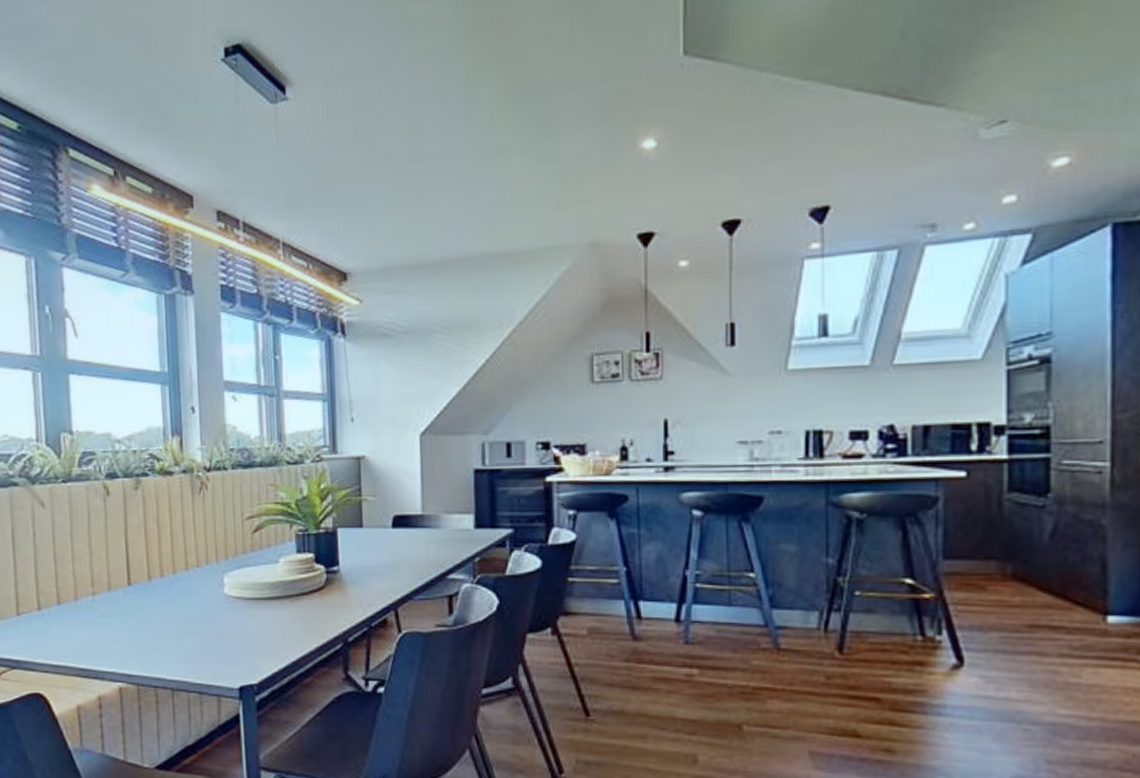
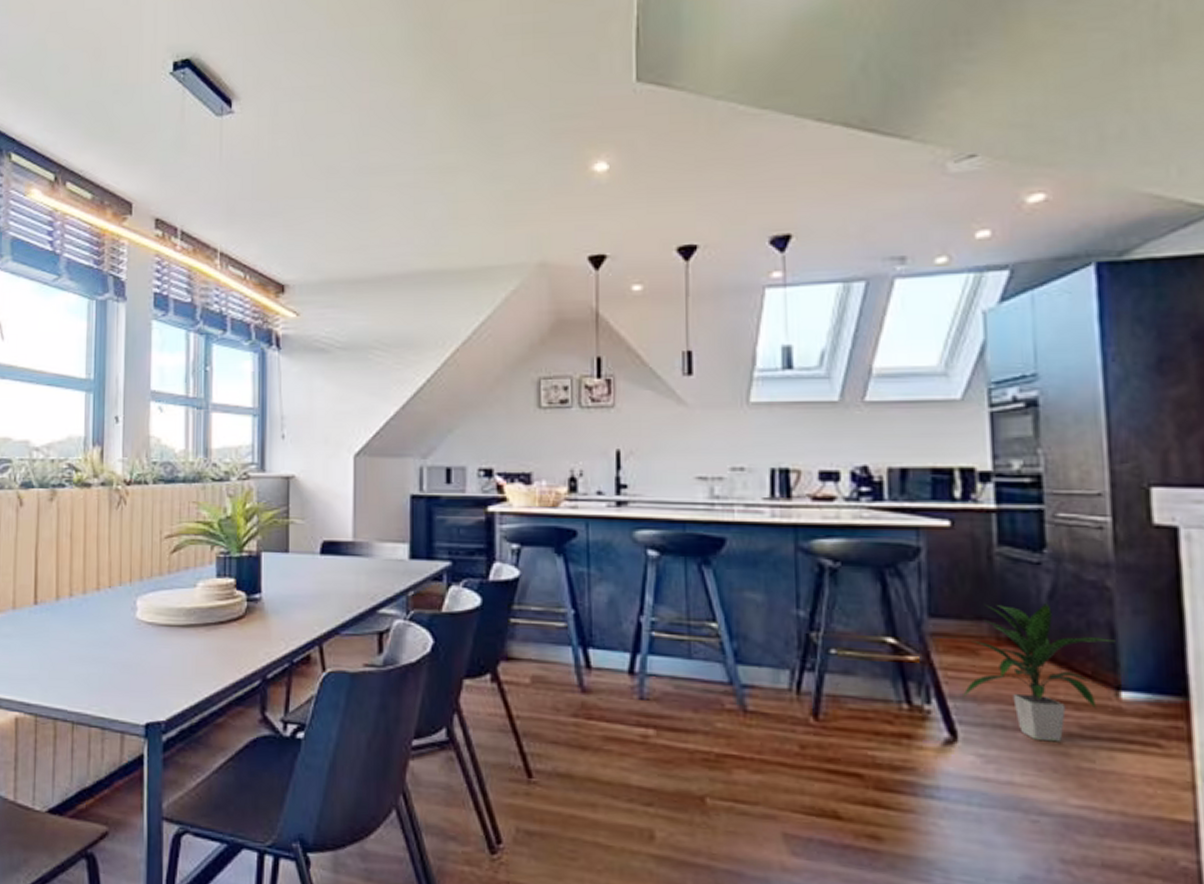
indoor plant: none [970,541,1106,662] -> present [963,602,1115,742]

